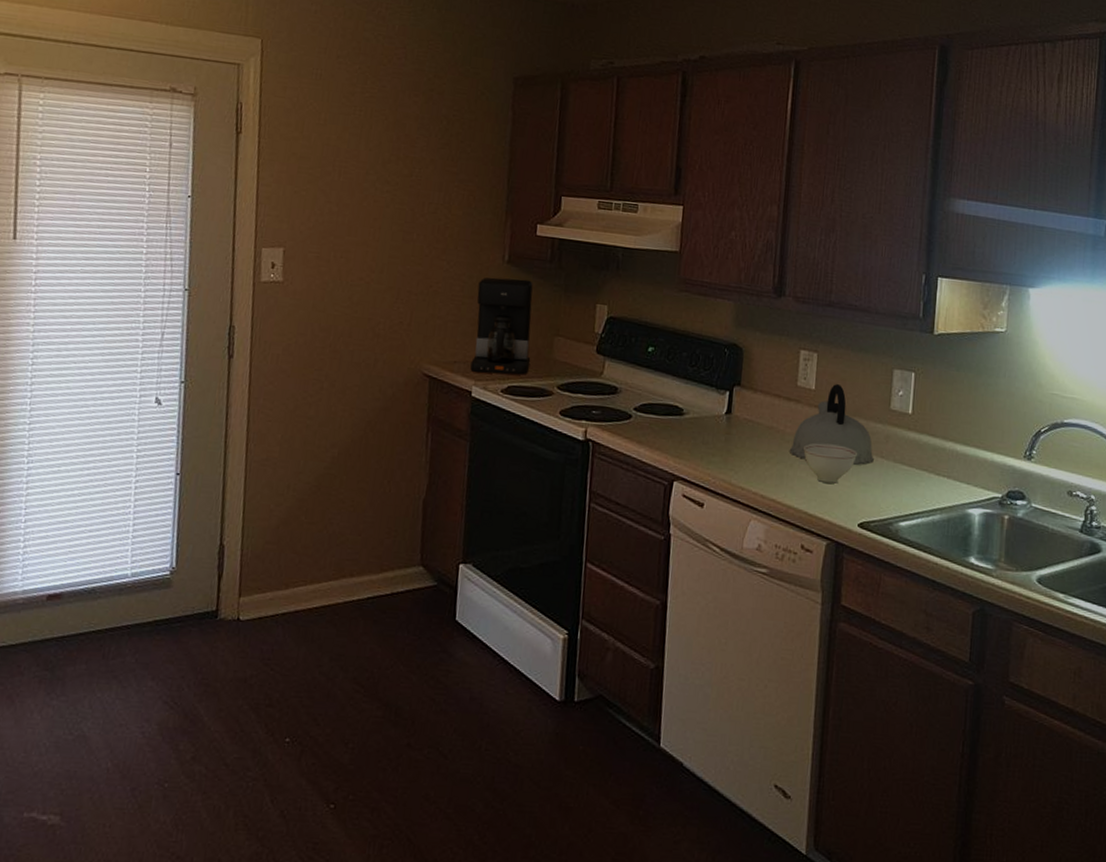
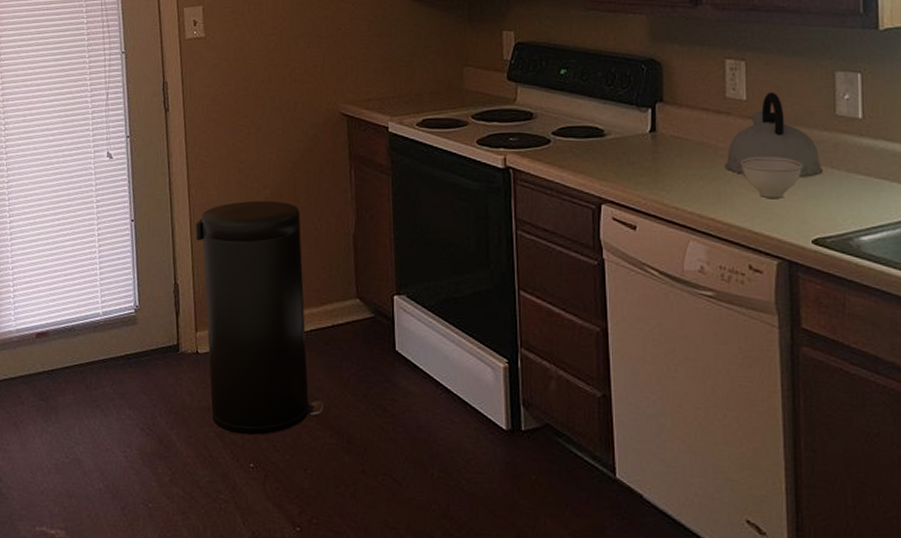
pedal bin: none [247,459,375,708] -> present [195,200,325,435]
coffee maker: present [470,277,533,376] -> none [384,13,443,109]

